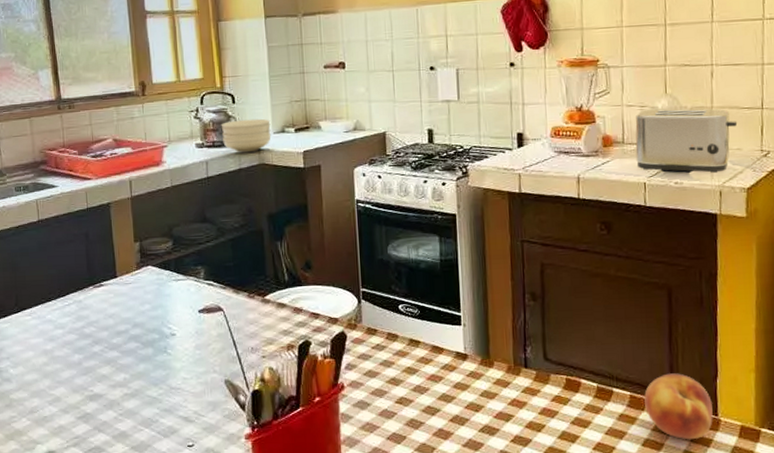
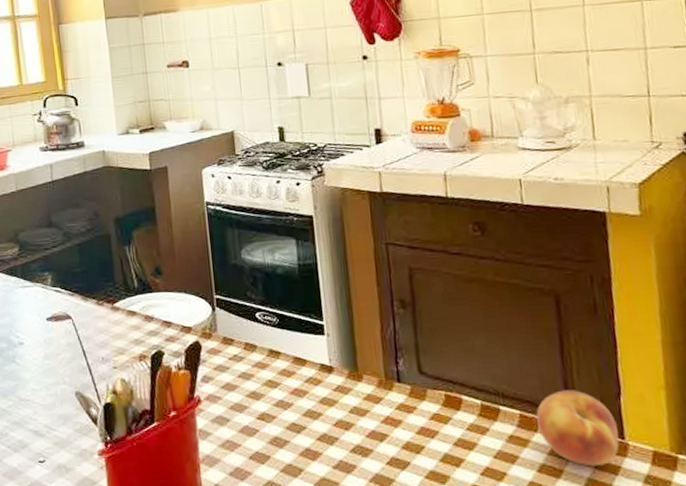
bowl: present [221,118,271,153] -> none [64,120,116,156]
toaster: present [635,108,738,173] -> none [504,97,622,167]

